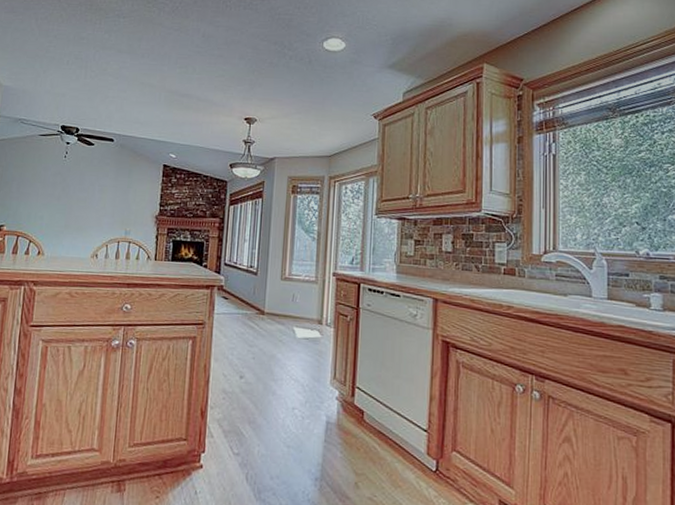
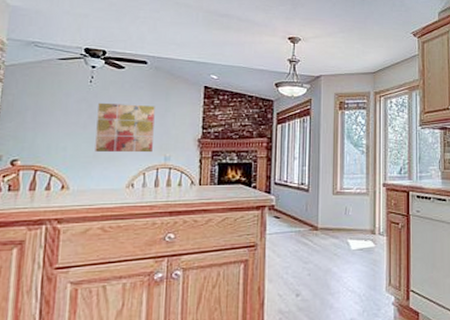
wall art: none [66,176,119,226] -> present [95,102,155,153]

